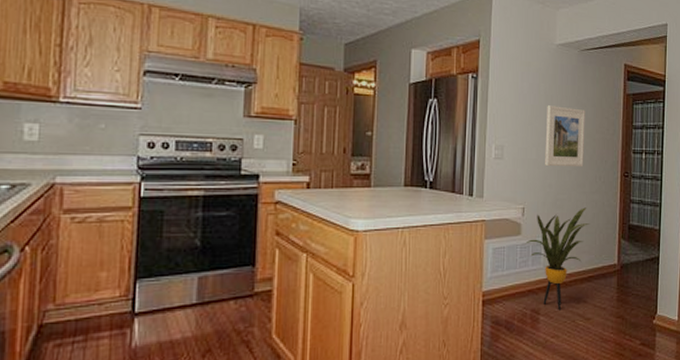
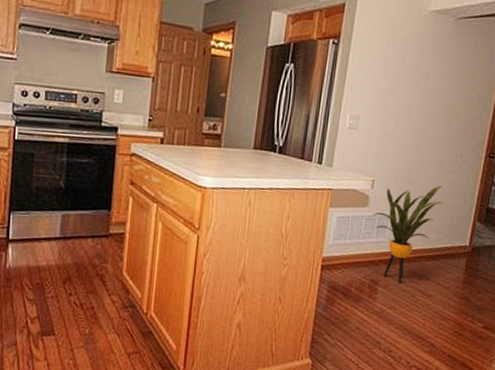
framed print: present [545,105,585,168] -> none [402,76,454,144]

